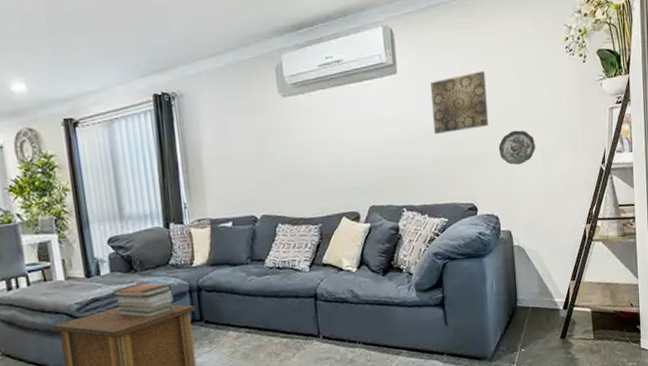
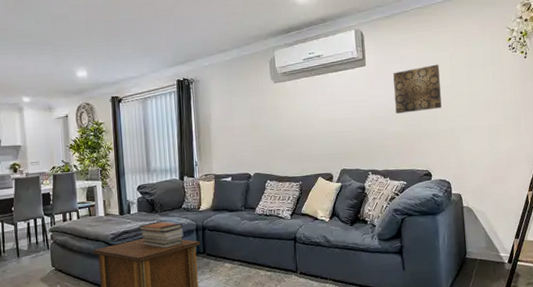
decorative plate: present [498,130,536,166] -> none [450,112,483,141]

